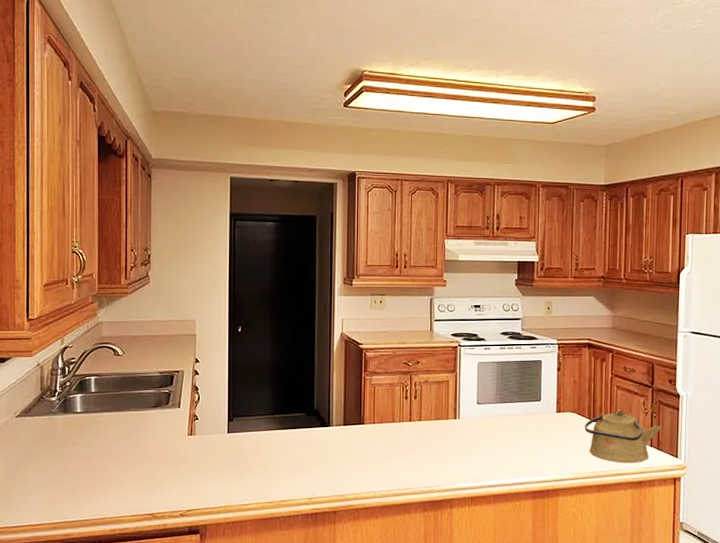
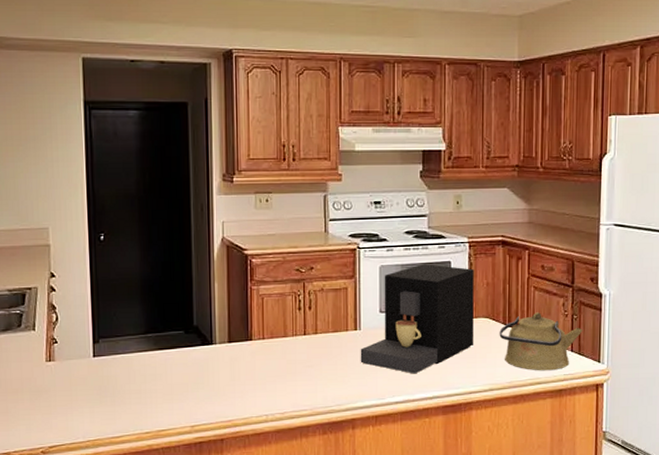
coffee maker: none [458,362,562,461] -> present [360,264,474,374]

